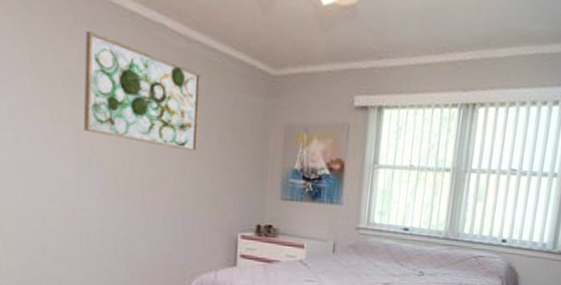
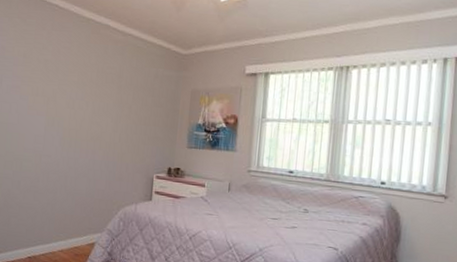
wall art: present [84,30,201,152] -> none [52,33,131,113]

